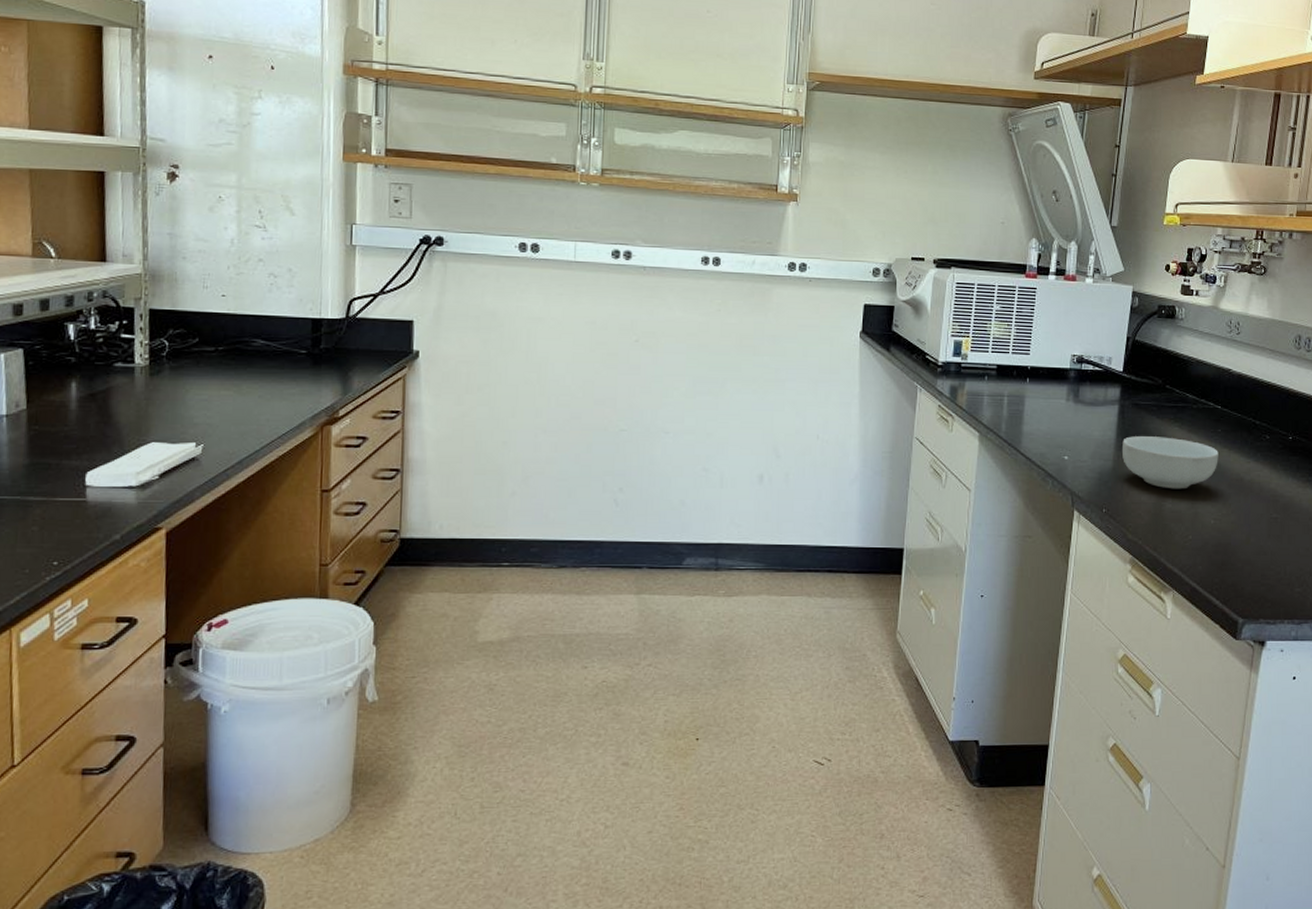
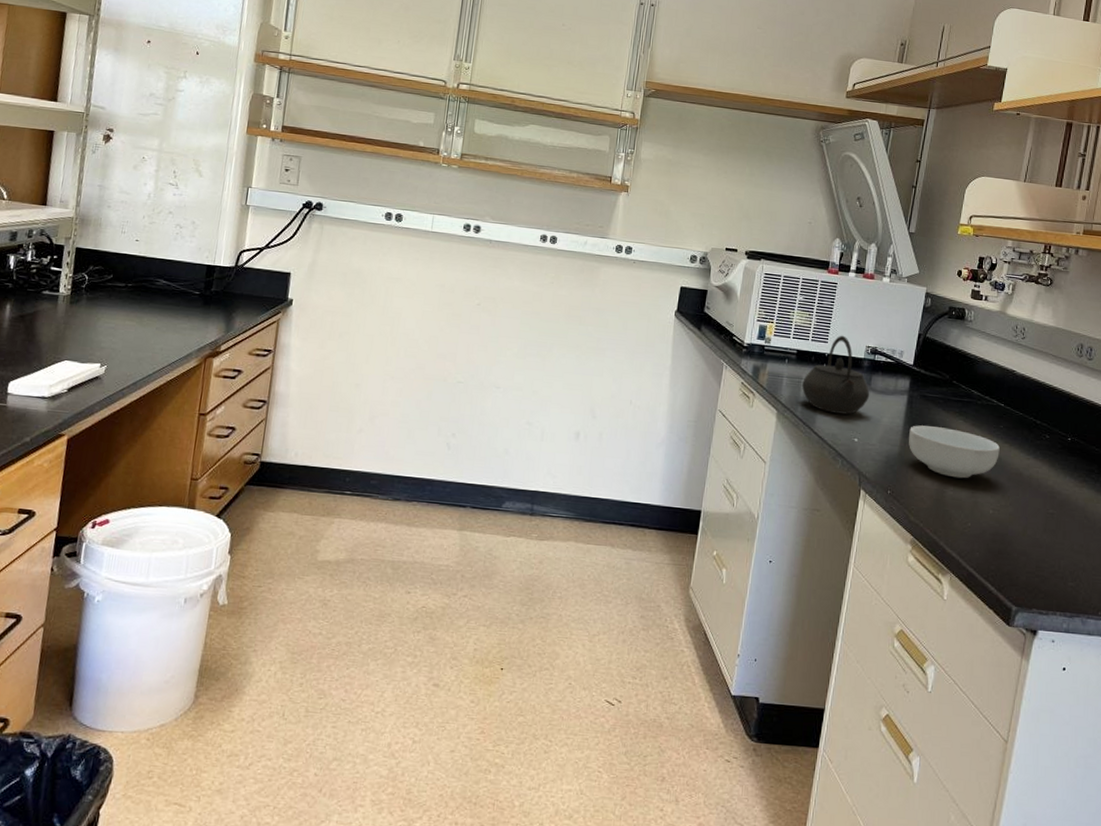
kettle: none [1004,345,1078,431] -> present [801,335,870,415]

